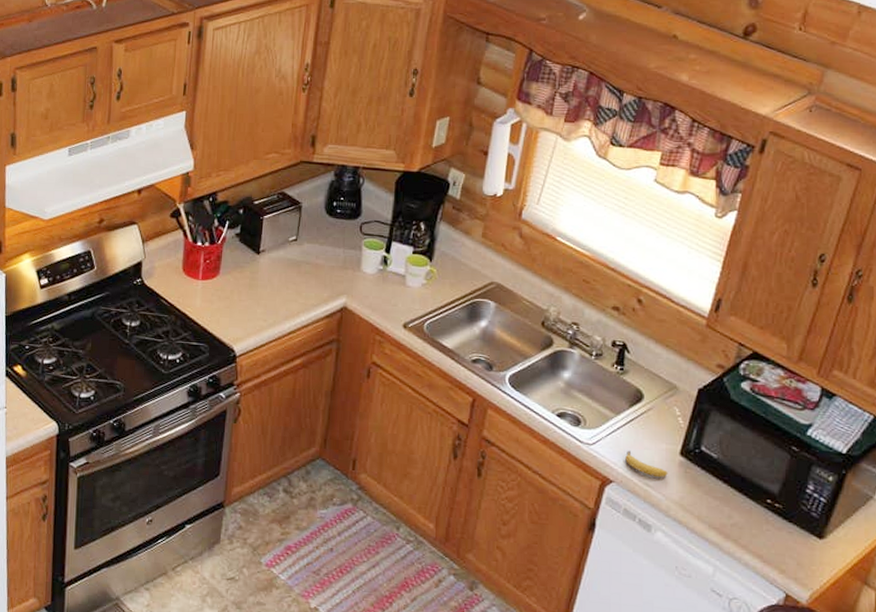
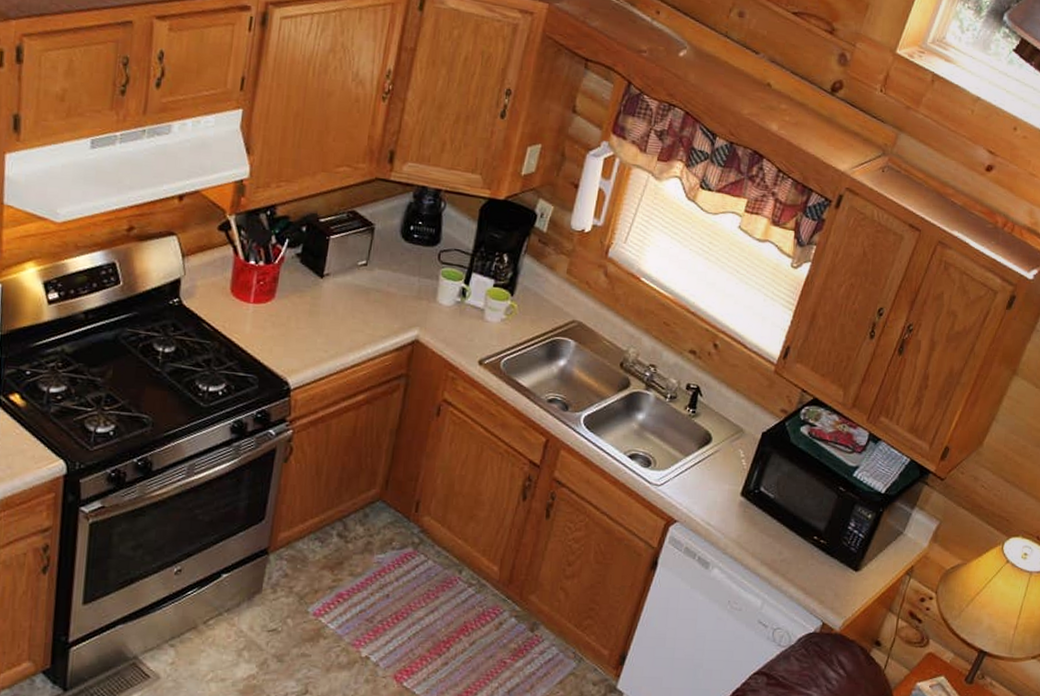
fruit: present [625,450,668,478] -> none [690,491,729,517]

